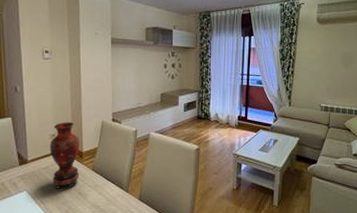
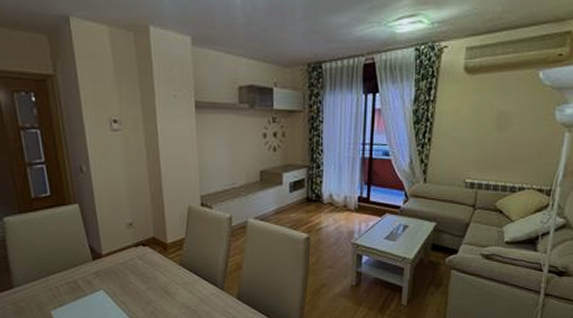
vase: present [49,122,80,189] -> none [126,208,165,287]

